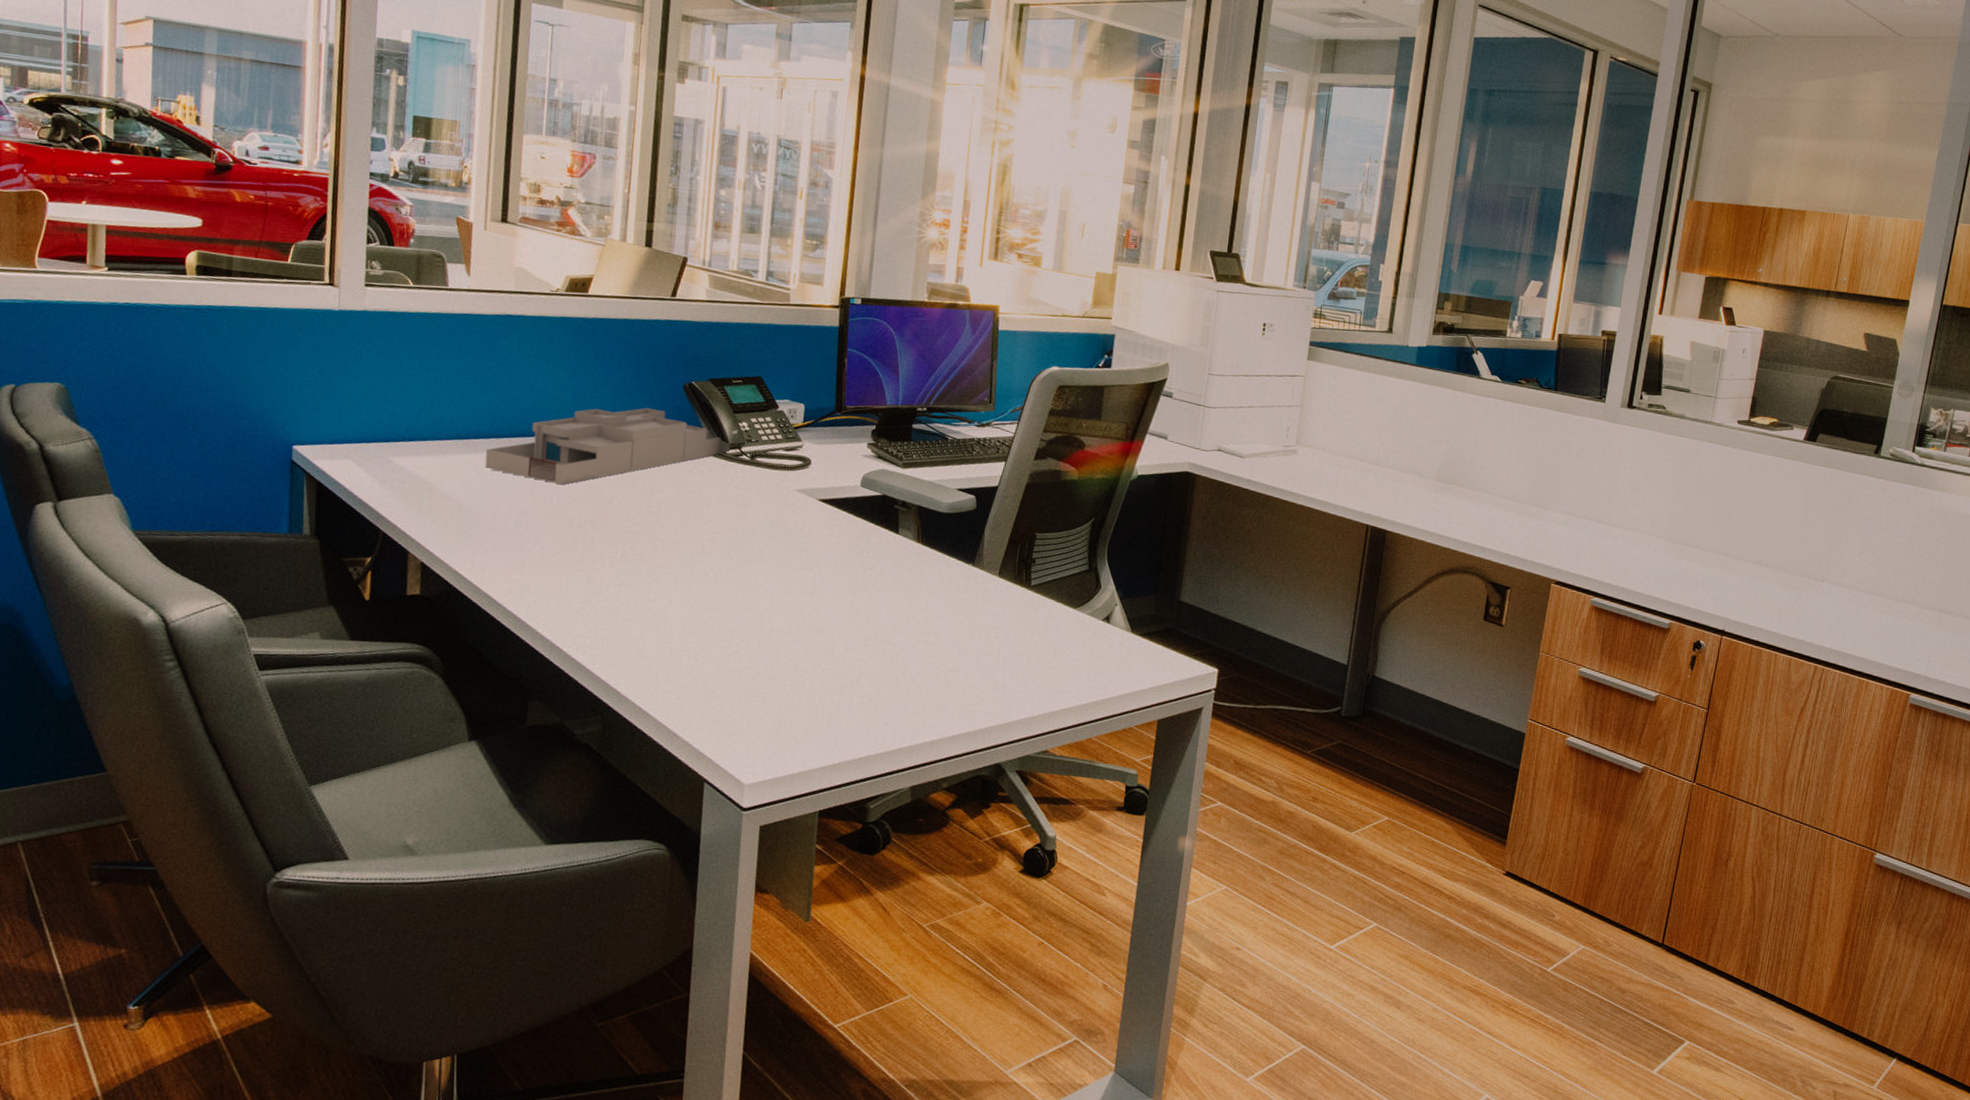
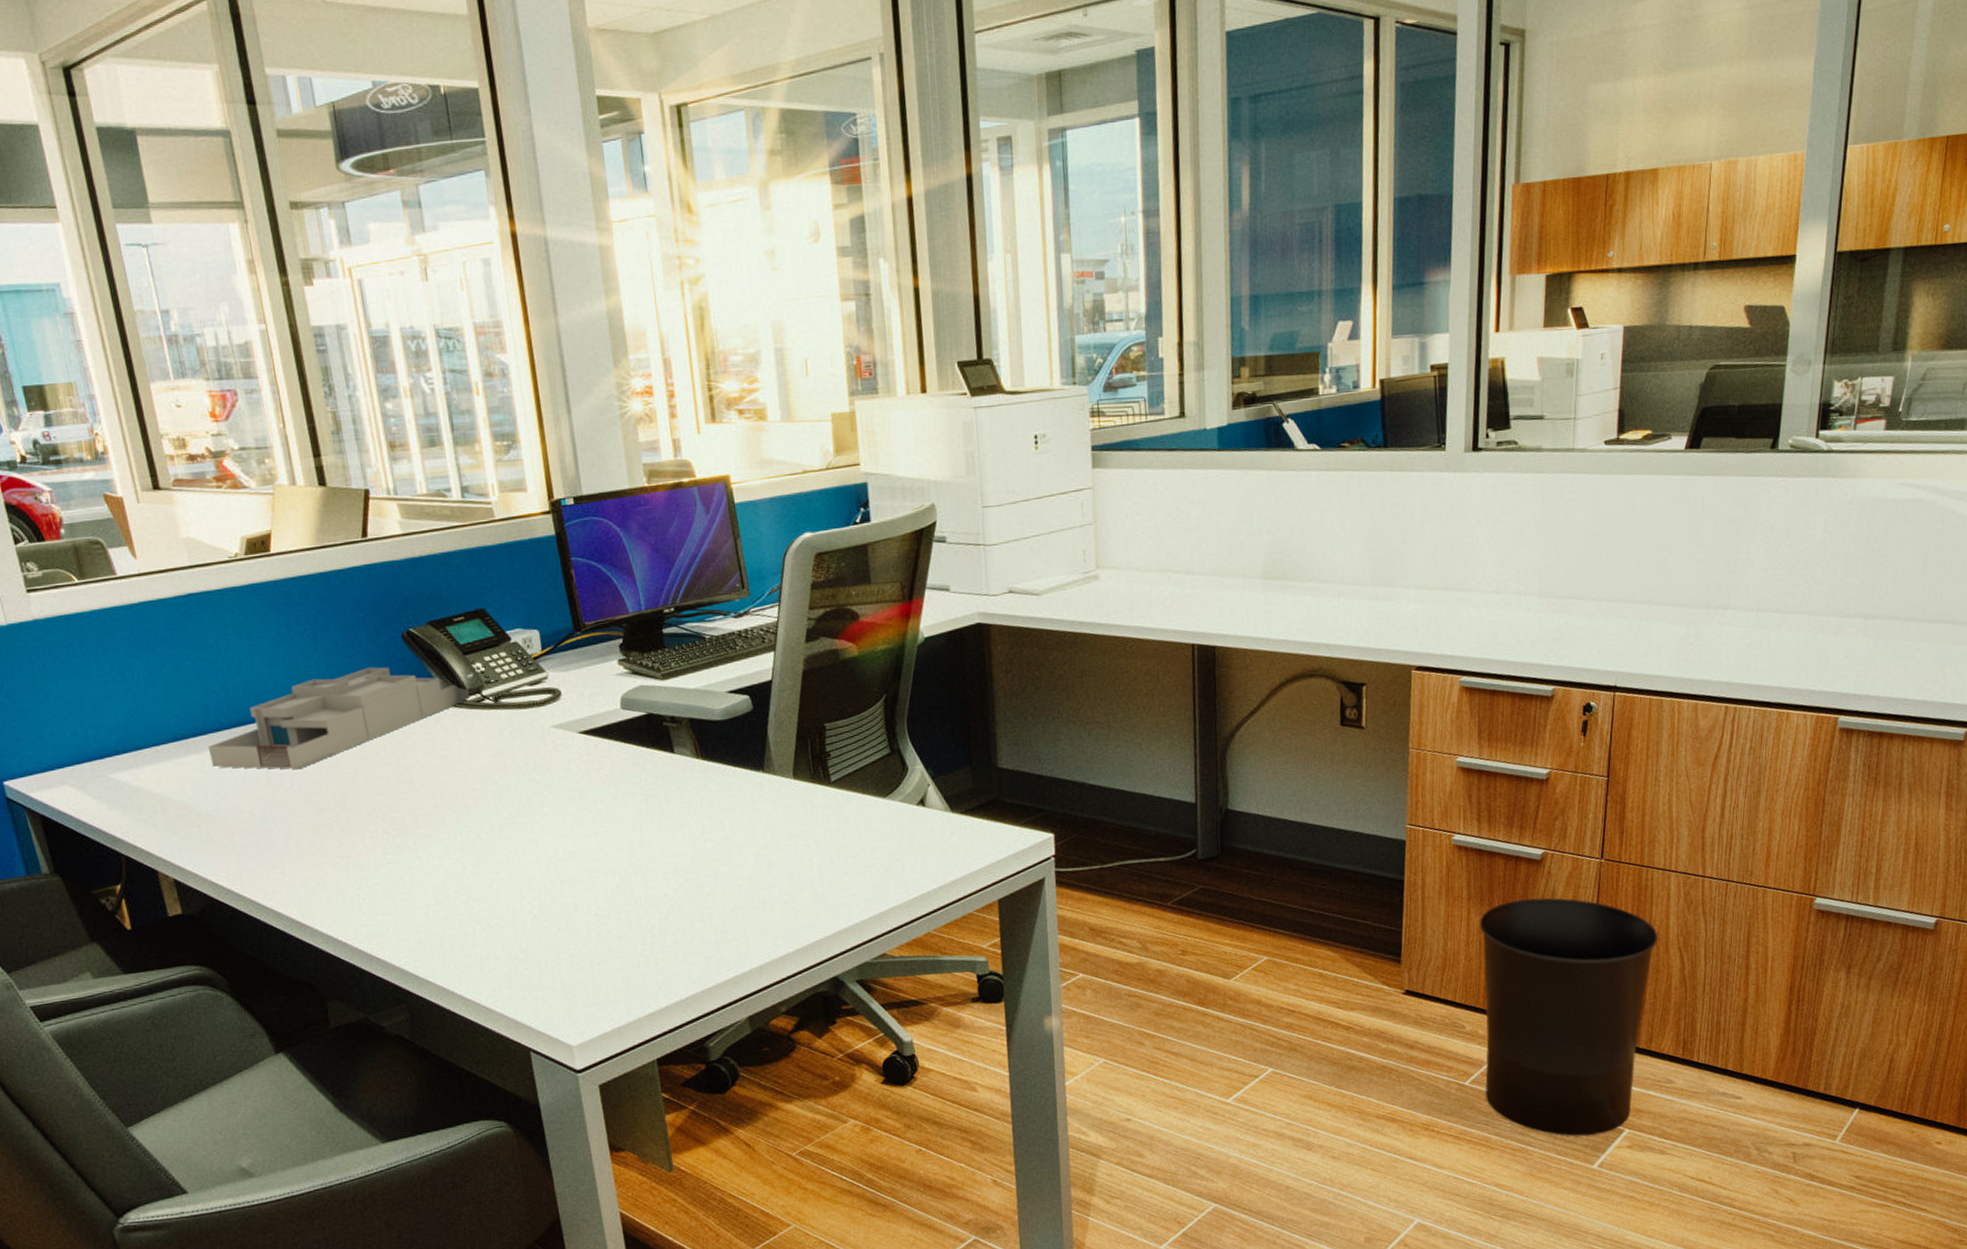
waste bin: none [1564,806,1736,1042] -> present [1479,897,1658,1136]

